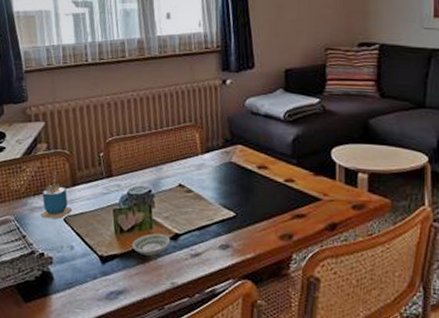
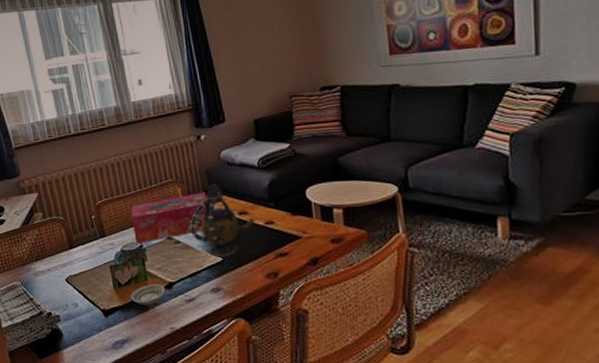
cup: present [41,172,72,219] -> none [43,238,72,280]
tissue box: none [142,140,229,189] -> present [131,192,210,244]
teapot: none [204,132,274,212] -> present [190,183,254,256]

